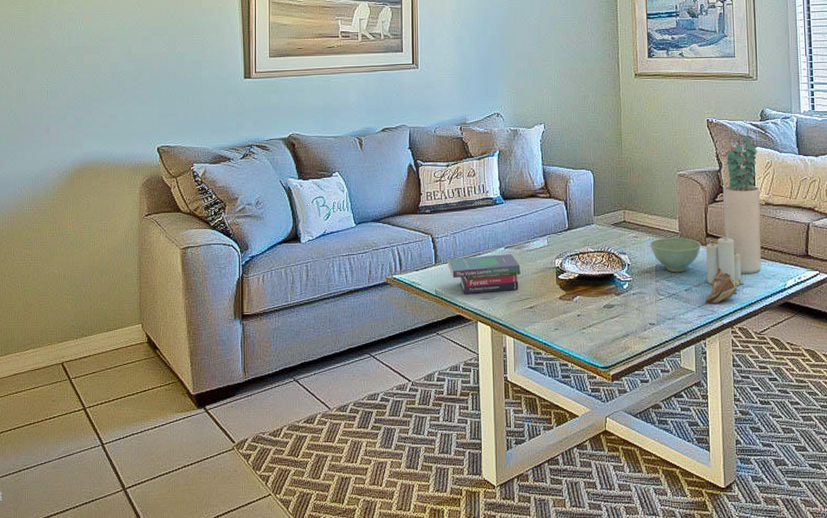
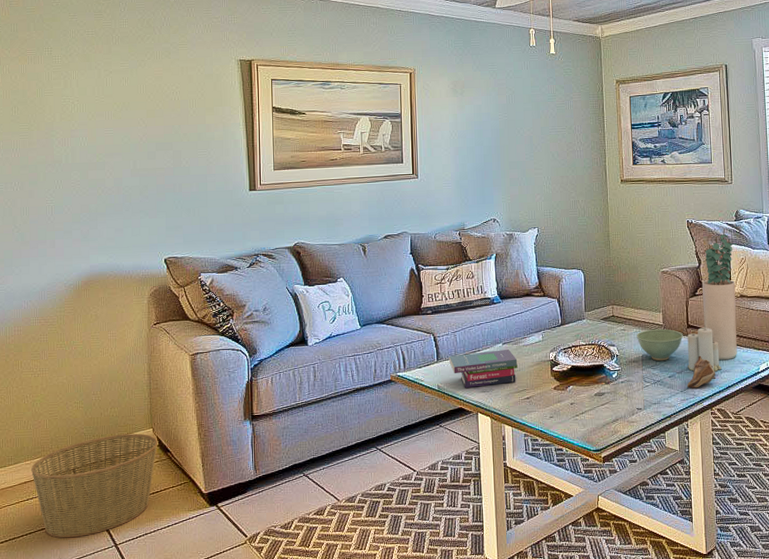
basket: none [21,329,147,434] -> present [31,433,158,538]

